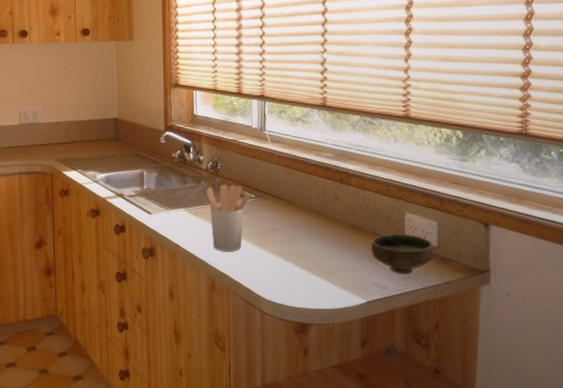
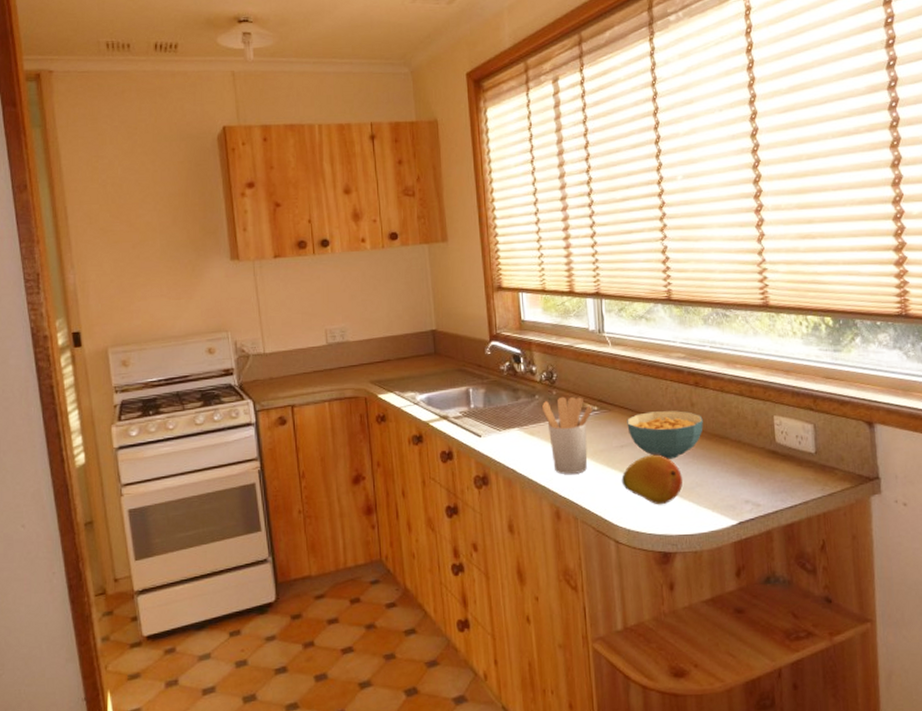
fruit: none [270,239,323,283] -> present [621,454,683,505]
cereal bowl: none [279,202,344,244] -> present [627,411,703,459]
bowl: present [370,233,433,274] -> none [737,440,811,487]

